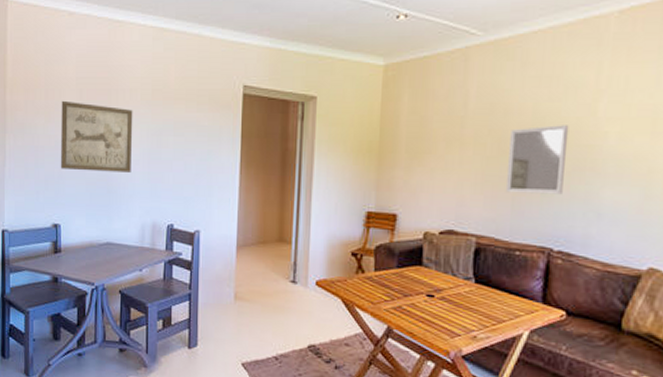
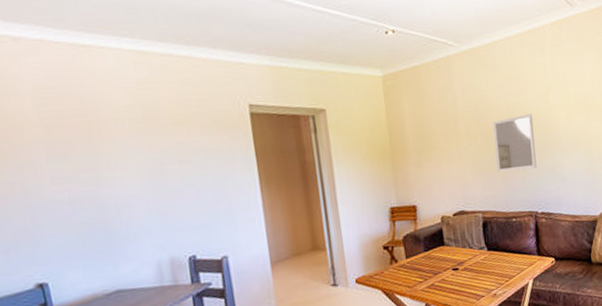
wall art: present [60,100,133,173] -> none [21,139,133,219]

